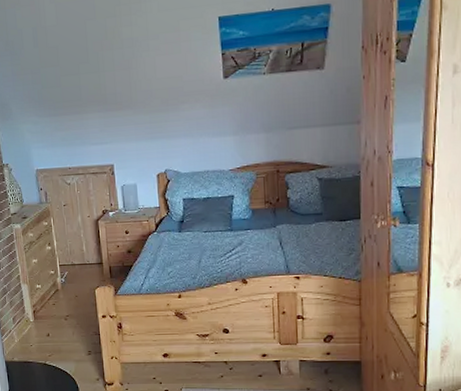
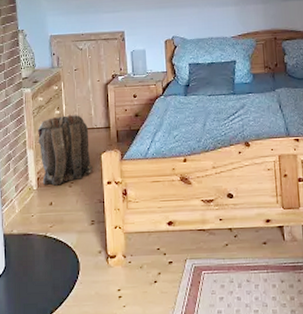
backpack: none [30,251,87,318] -> present [38,115,93,186]

